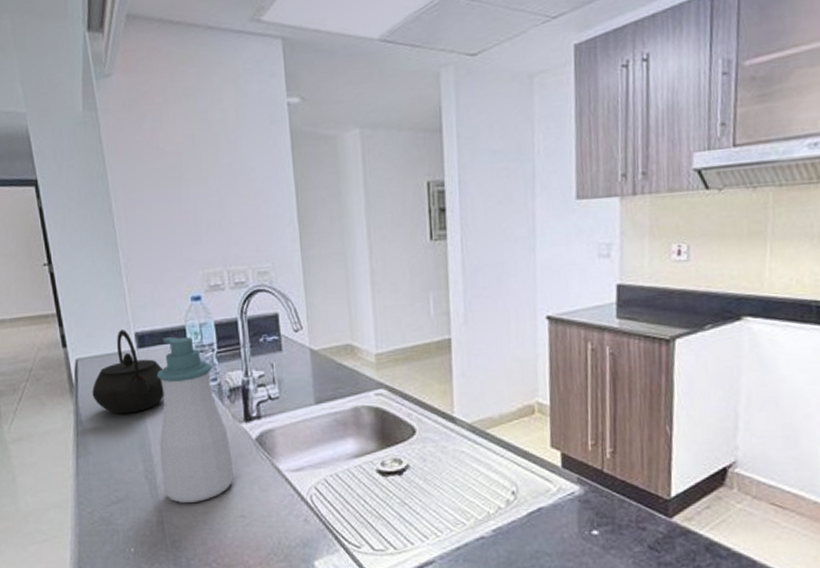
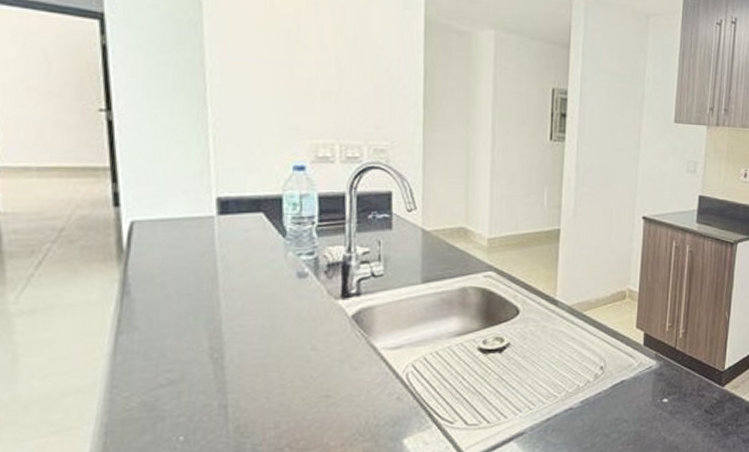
kettle: present [92,330,164,414] -> none [149,193,249,286]
soap bottle: present [156,337,234,503] -> none [232,206,323,384]

